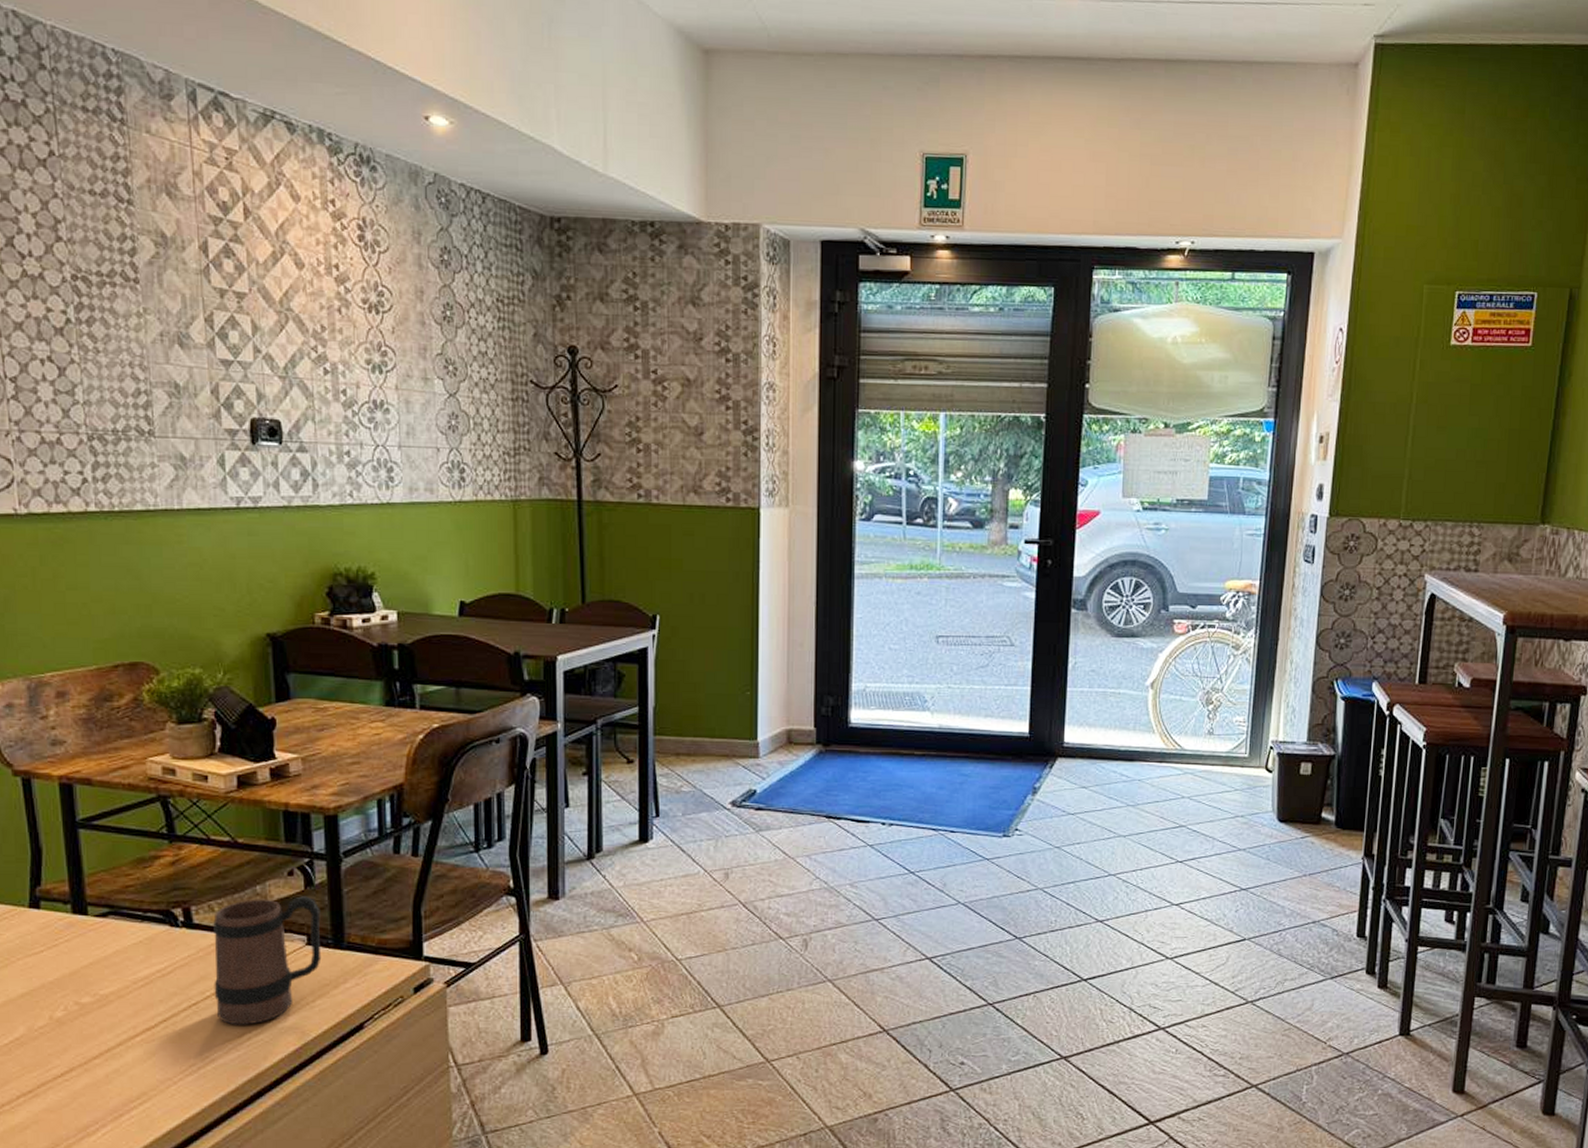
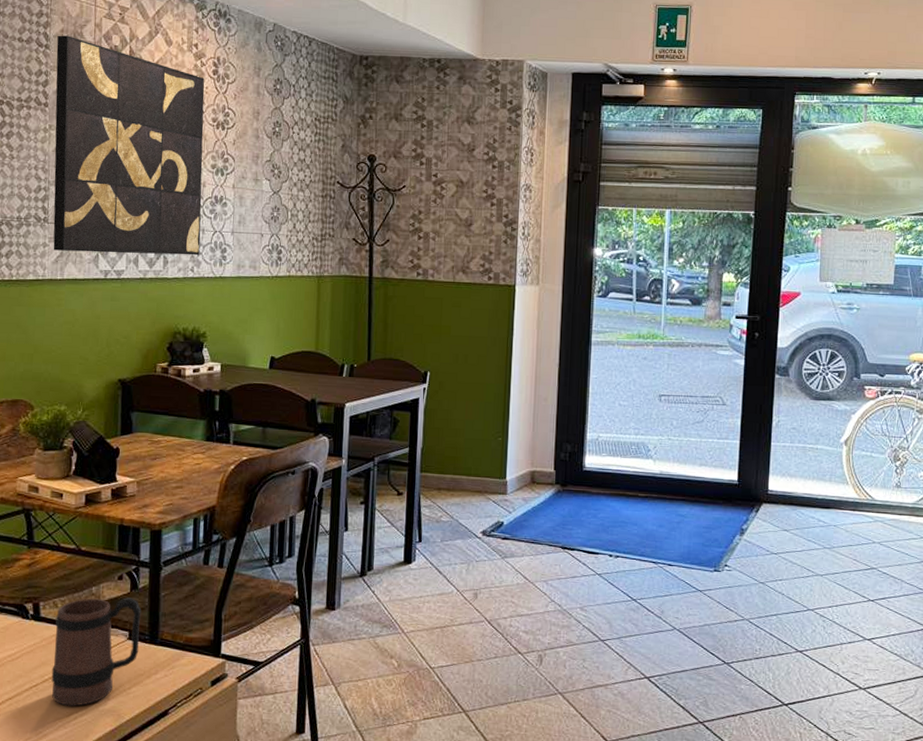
wall art: none [143,186,359,477] -> present [53,35,205,256]

